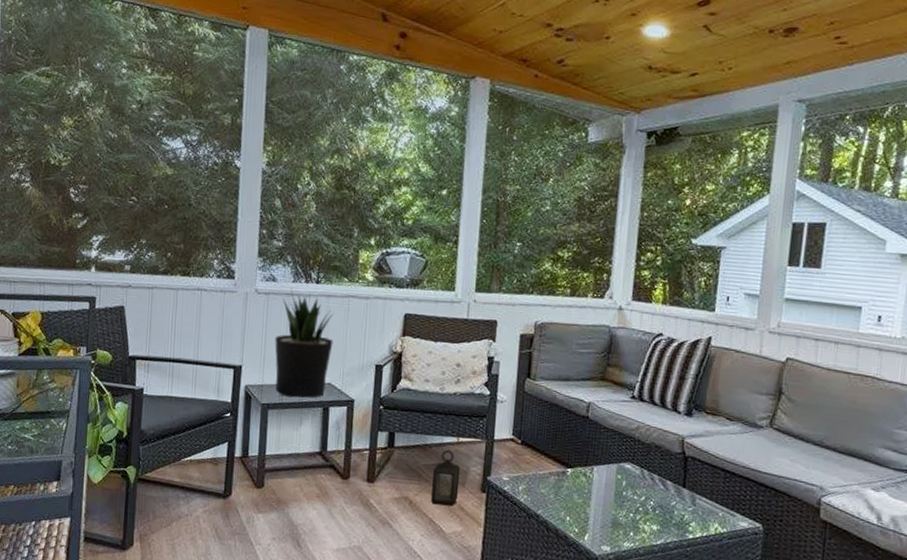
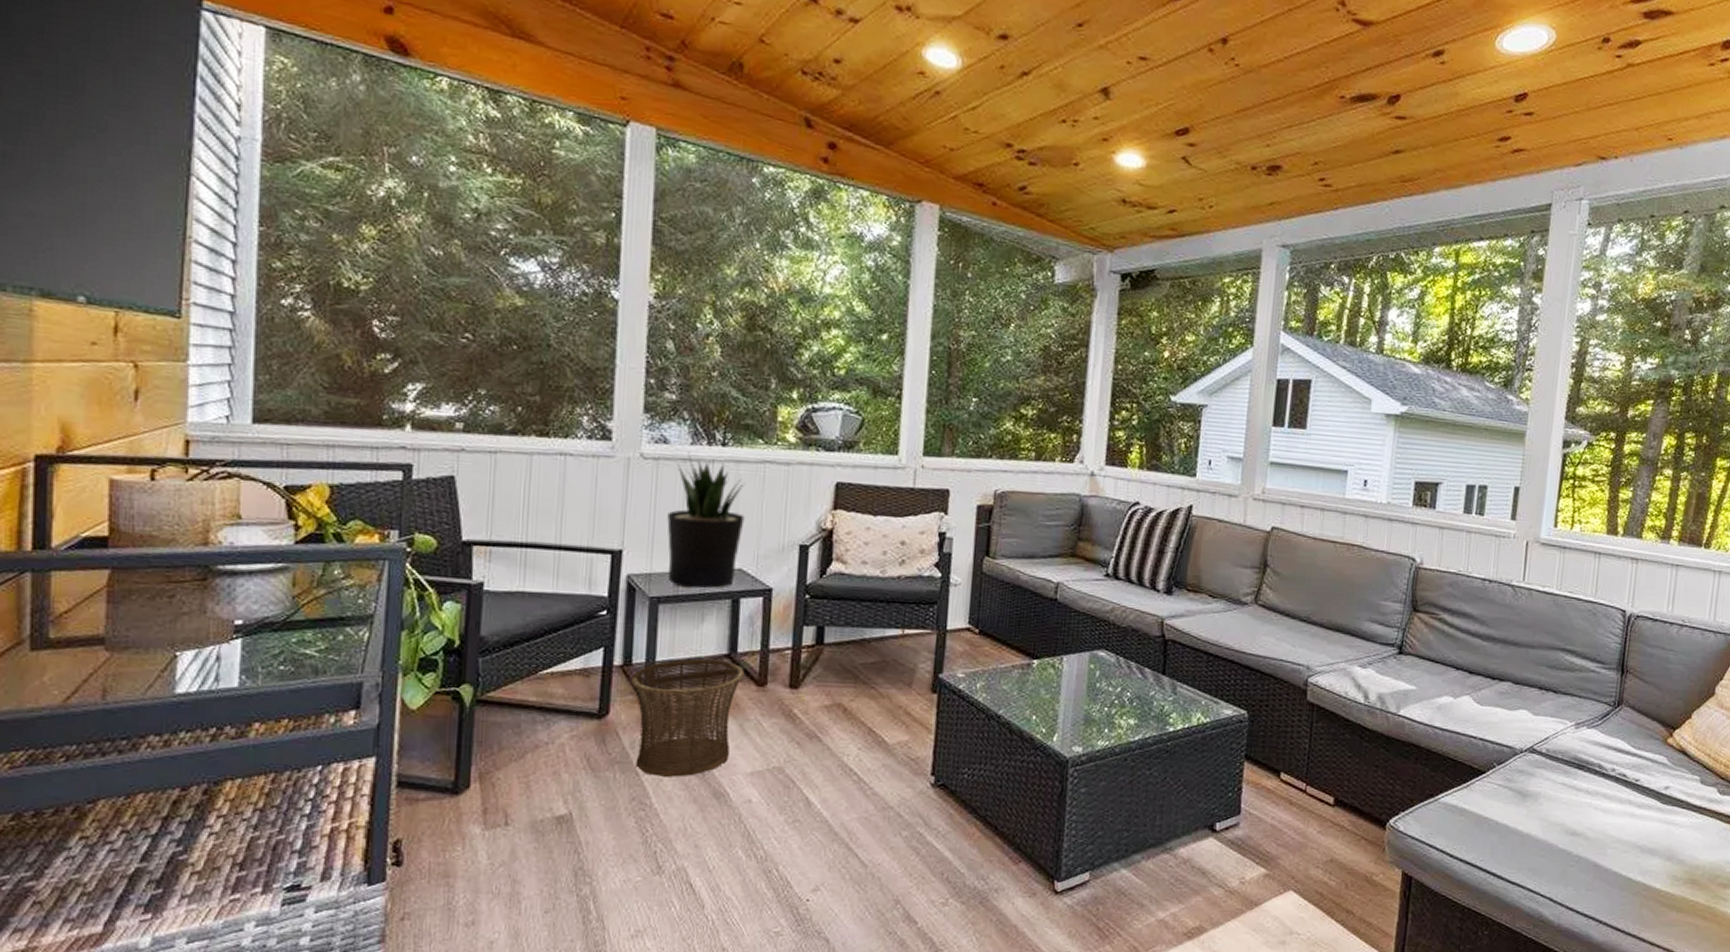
basket: none [247,454,332,549] -> present [630,658,744,777]
lantern: present [431,449,461,506] -> none [870,644,906,712]

